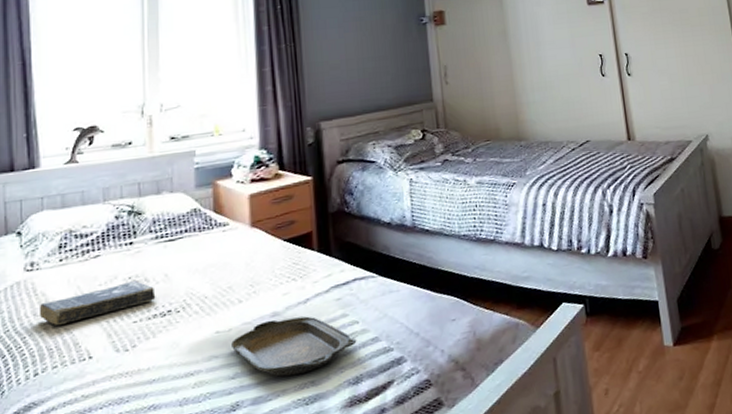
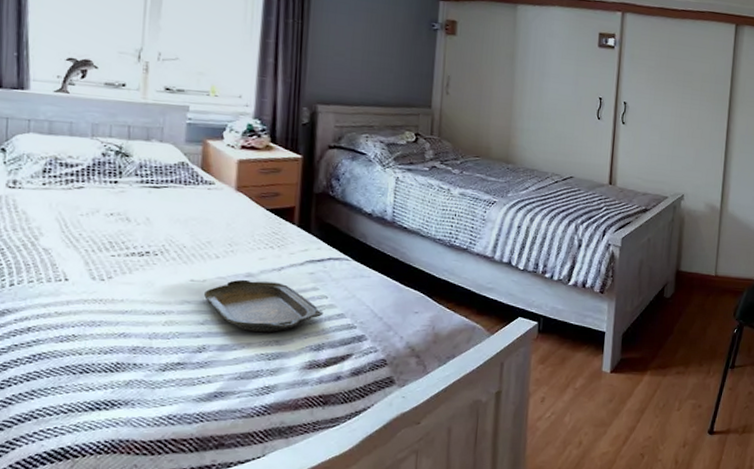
book: present [39,279,156,325] -> none [18,217,136,245]

